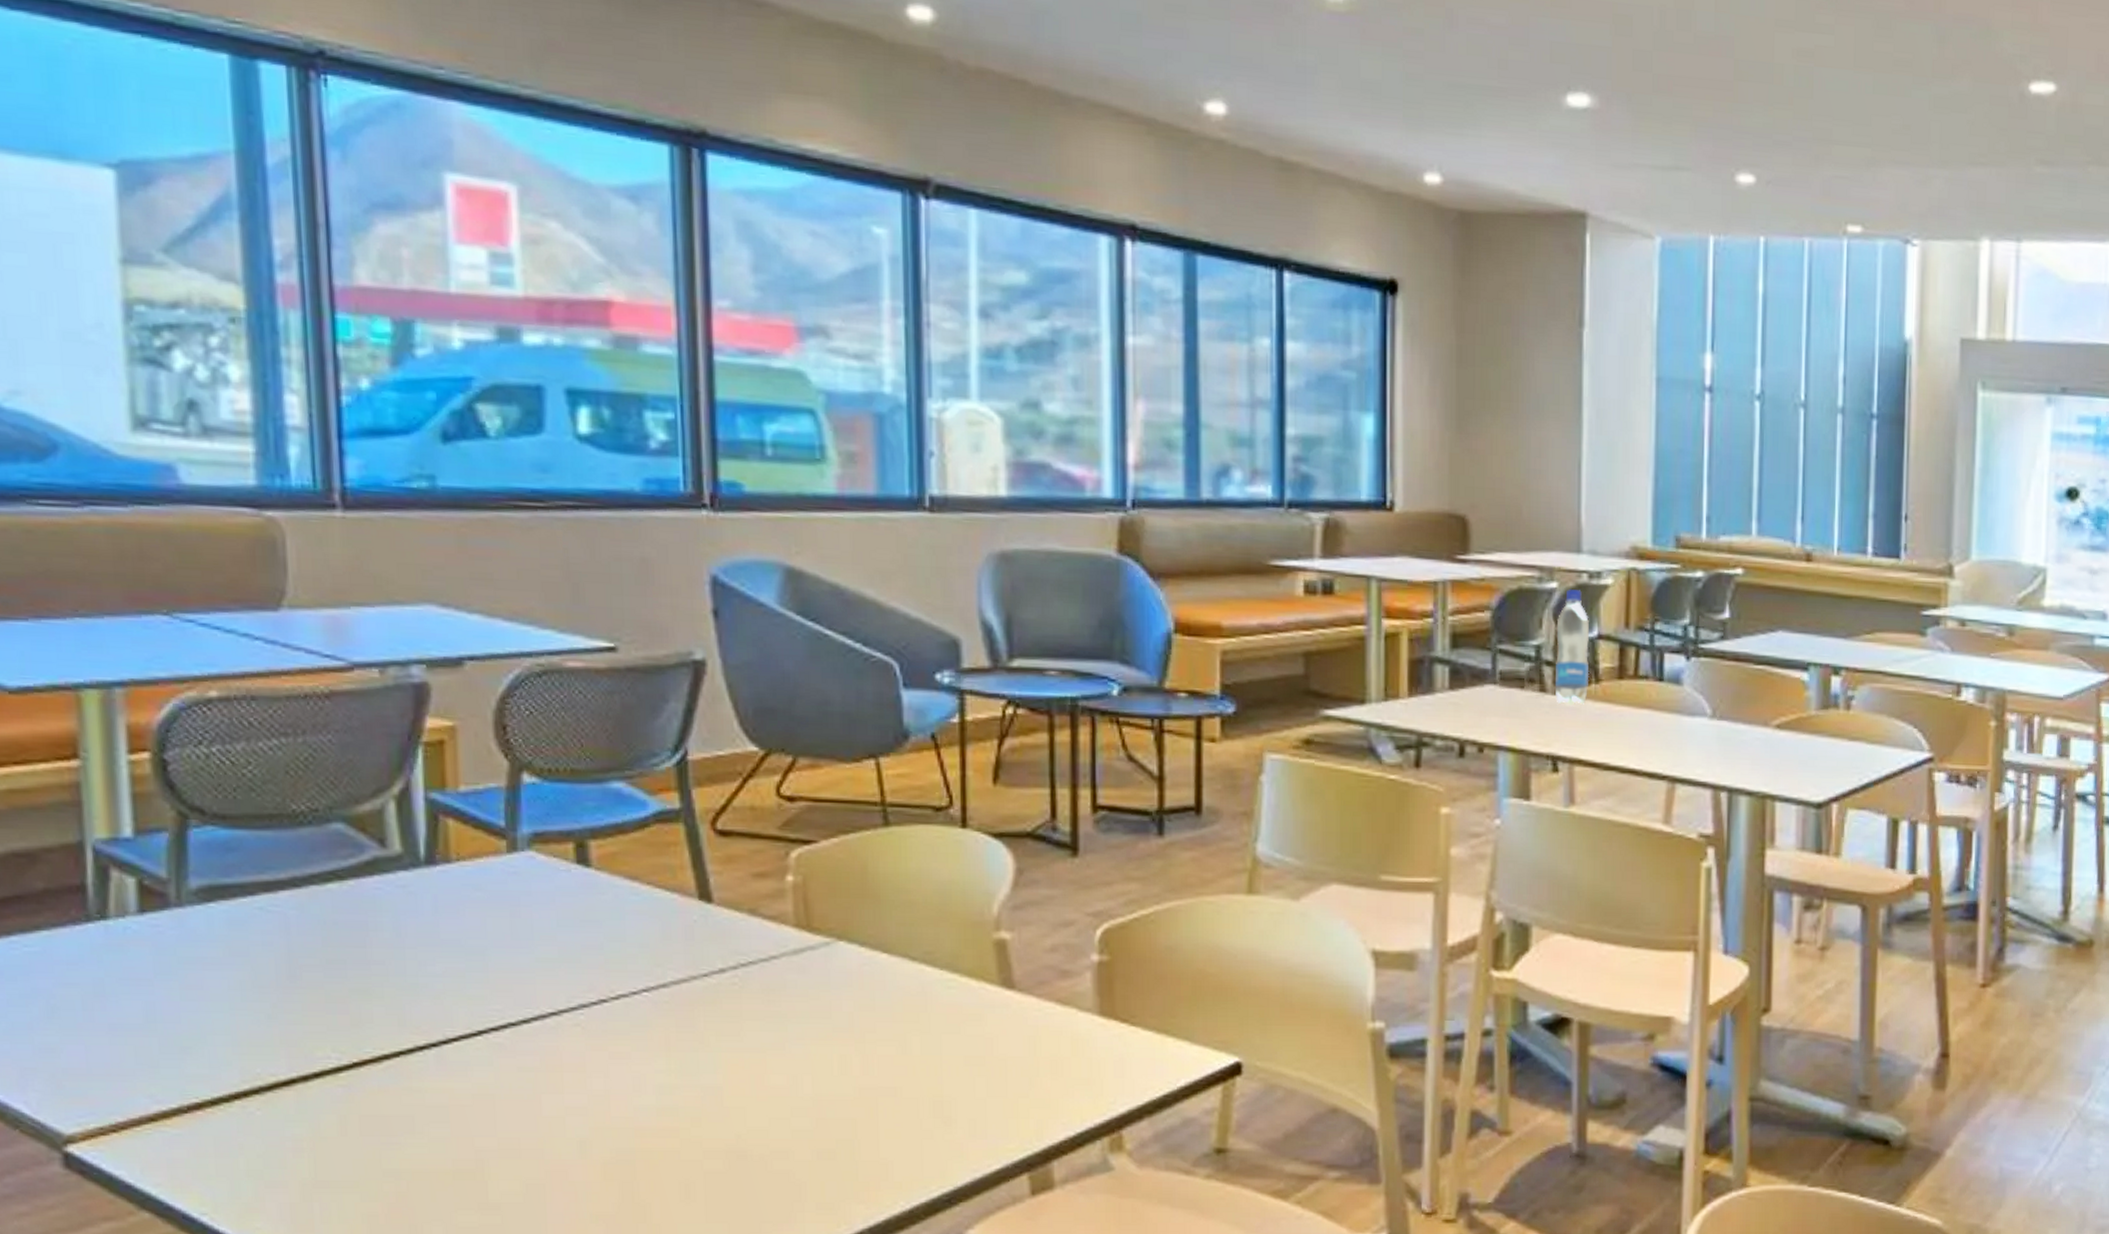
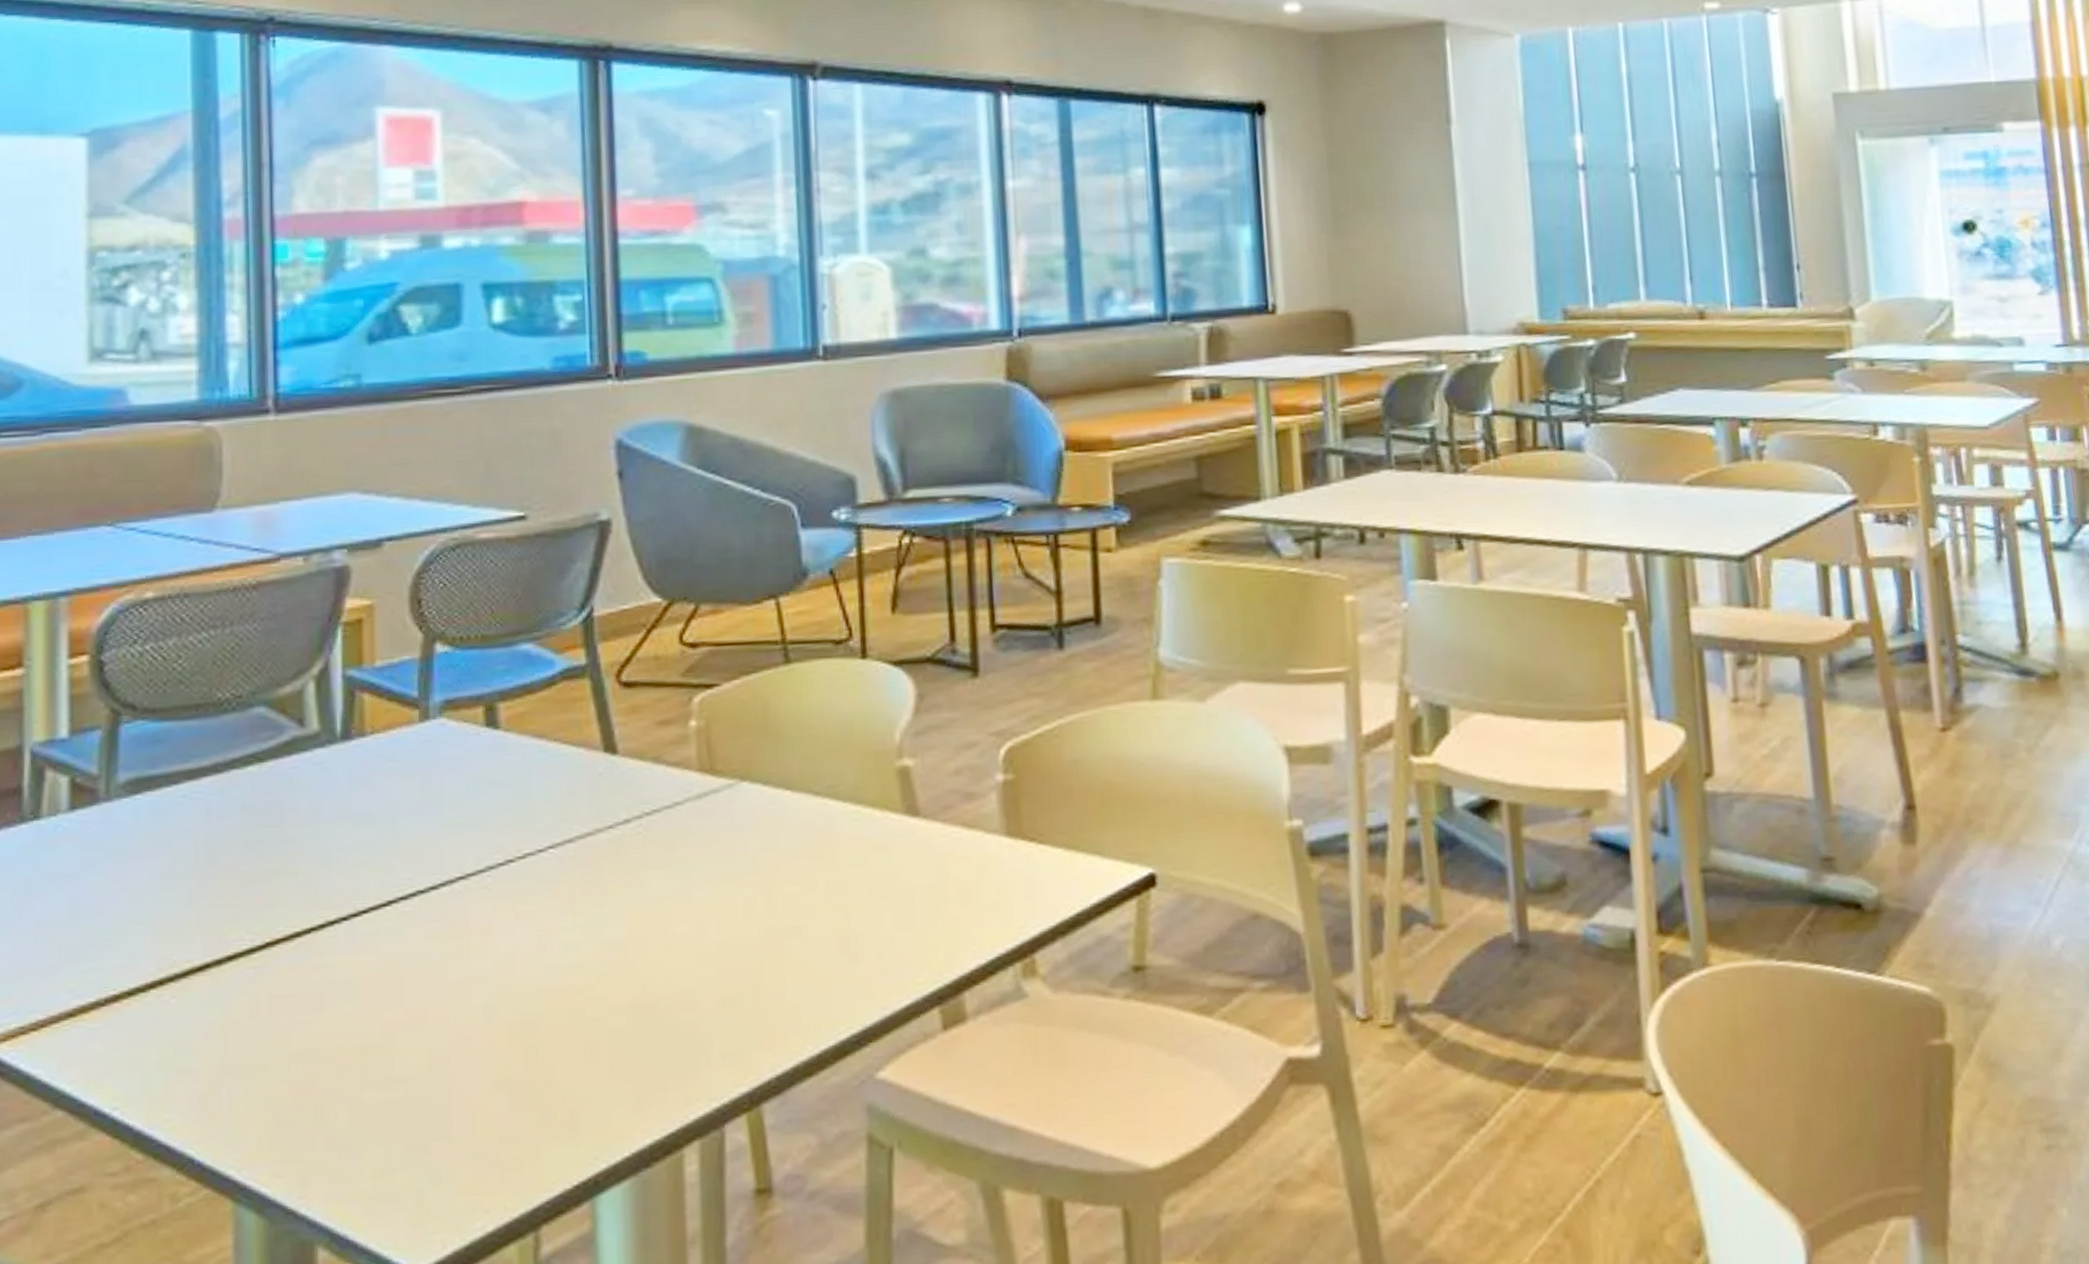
bottle: present [1554,588,1590,705] -> none [1449,369,1488,483]

